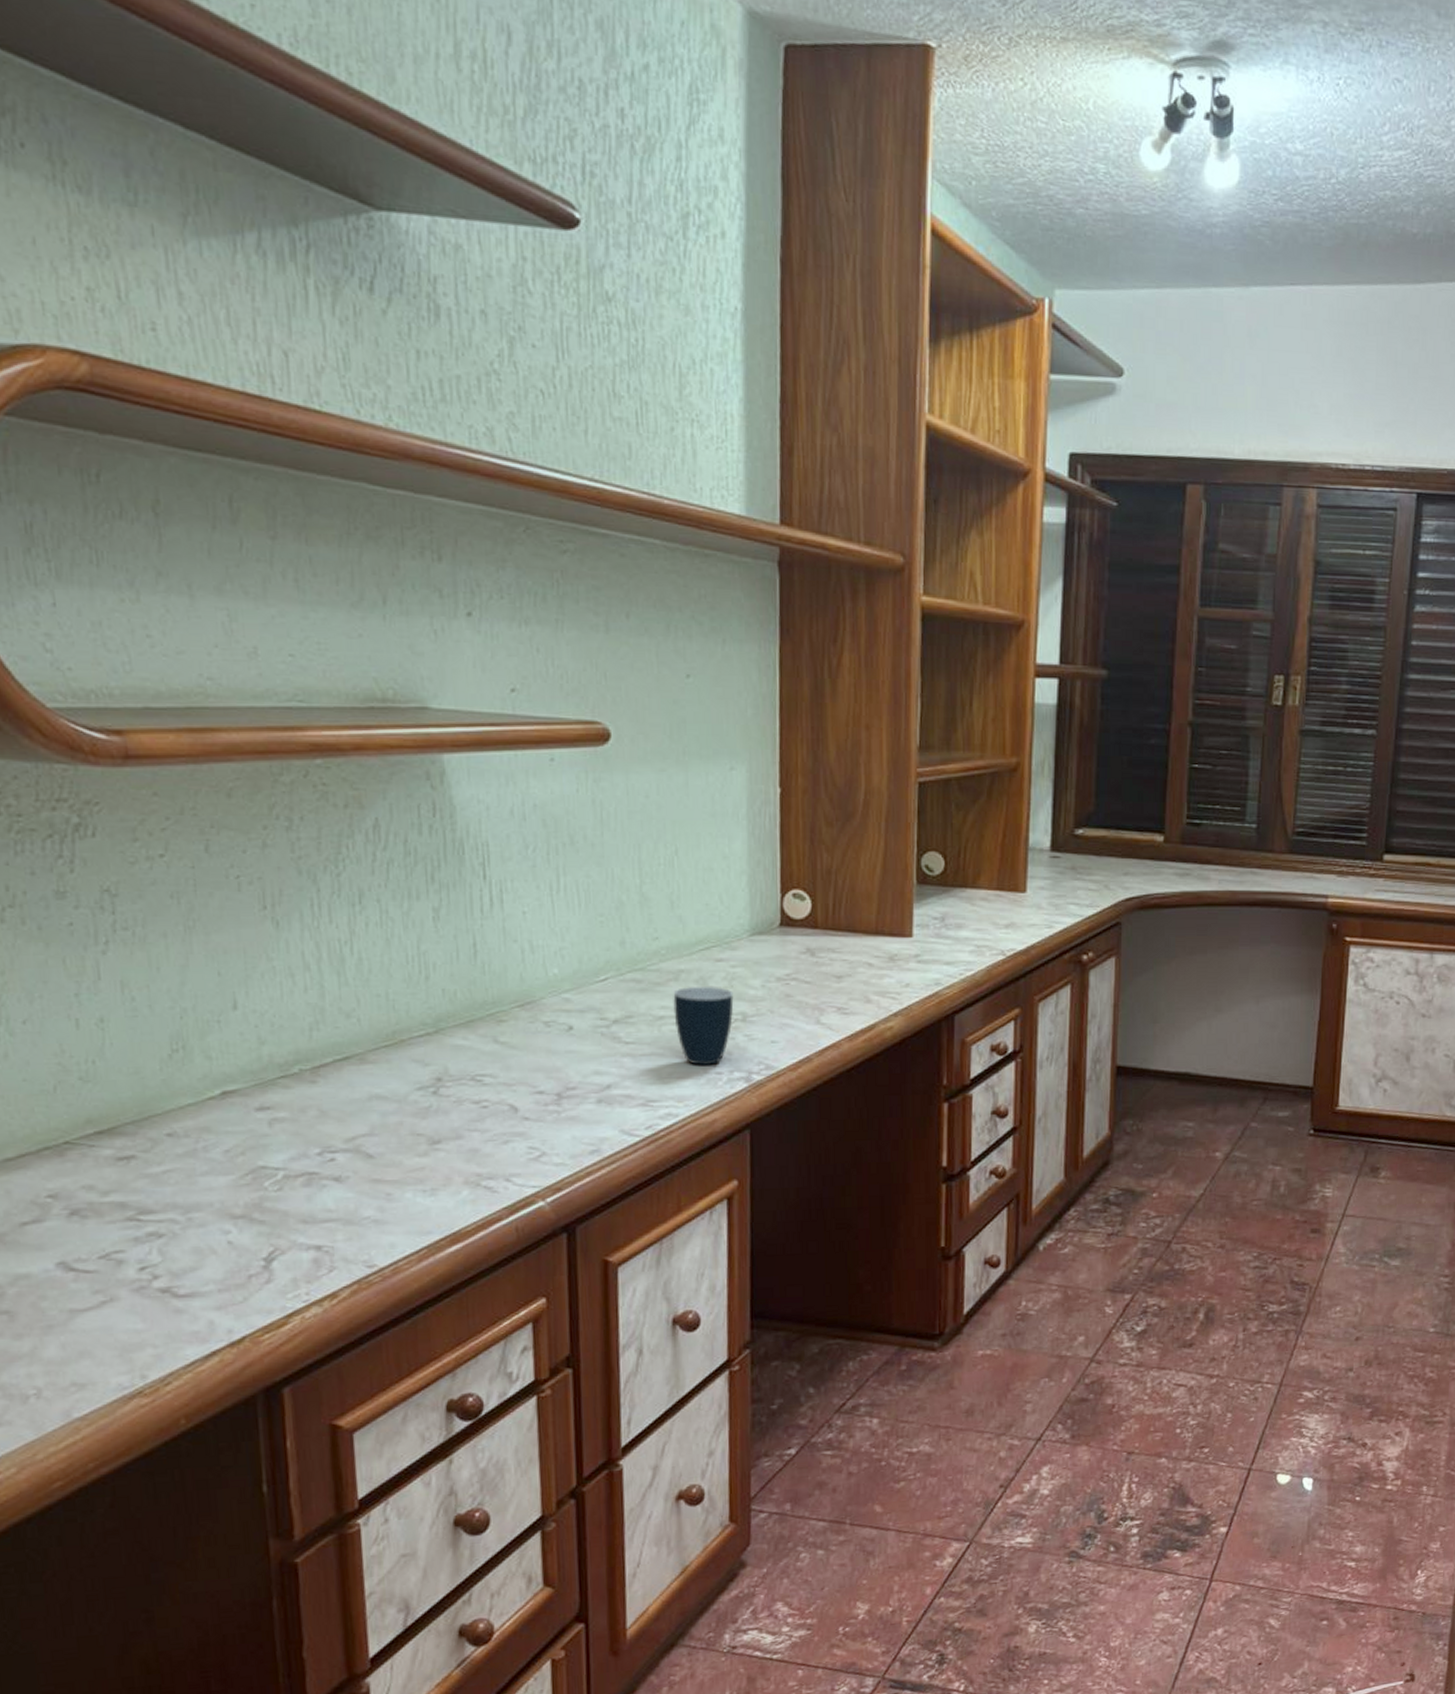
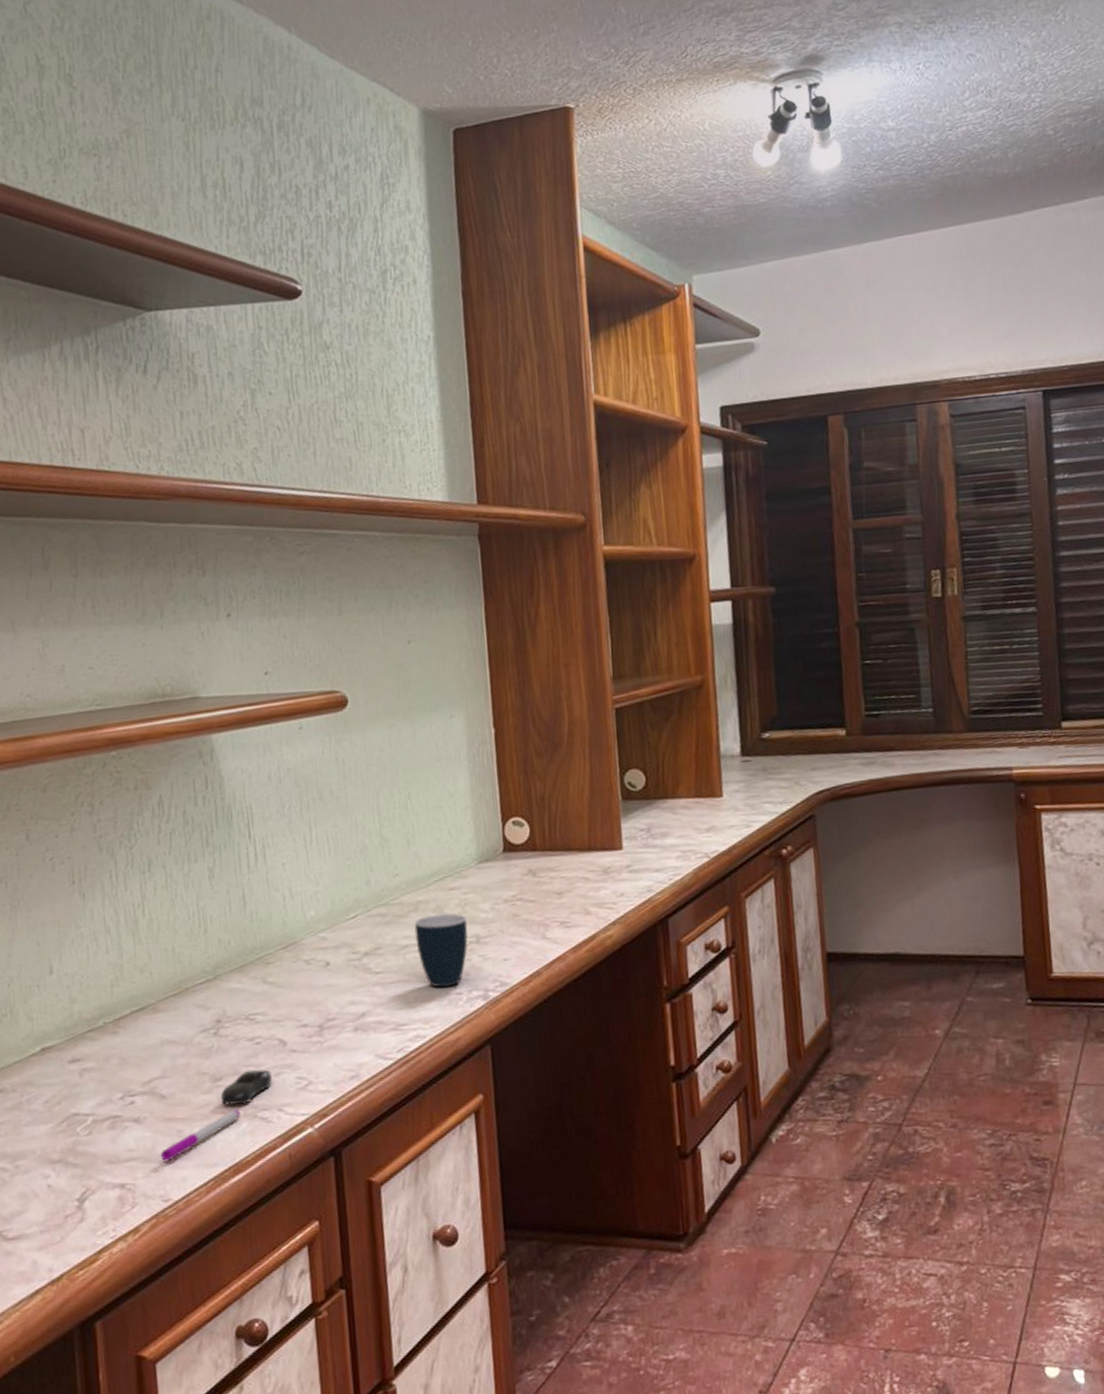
pen: none [364,1175,462,1226] -> present [160,1108,241,1162]
computer mouse: none [438,1134,499,1172] -> present [220,1068,272,1105]

